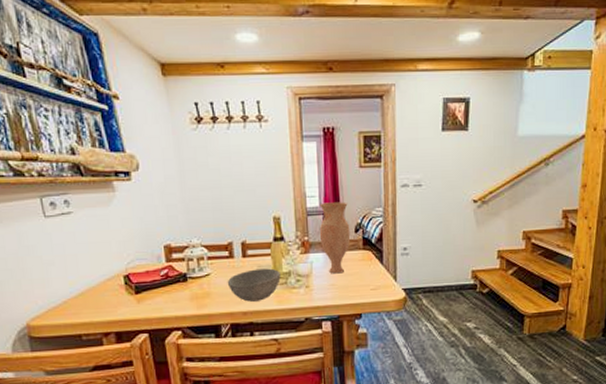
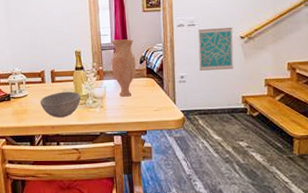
wall art: none [424,189,465,241] -> present [198,28,234,71]

